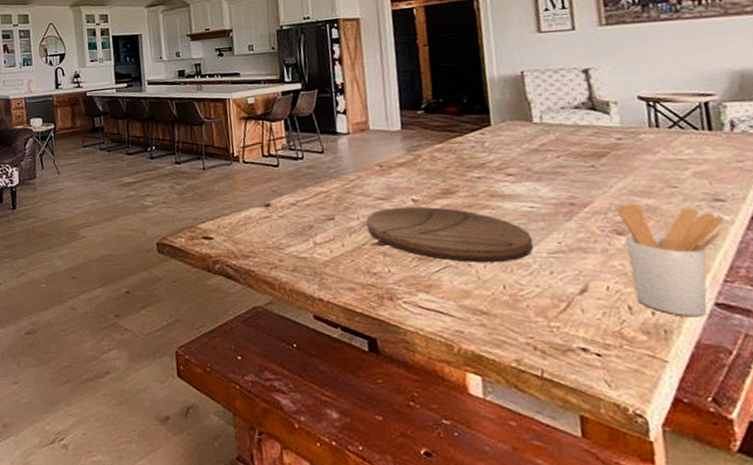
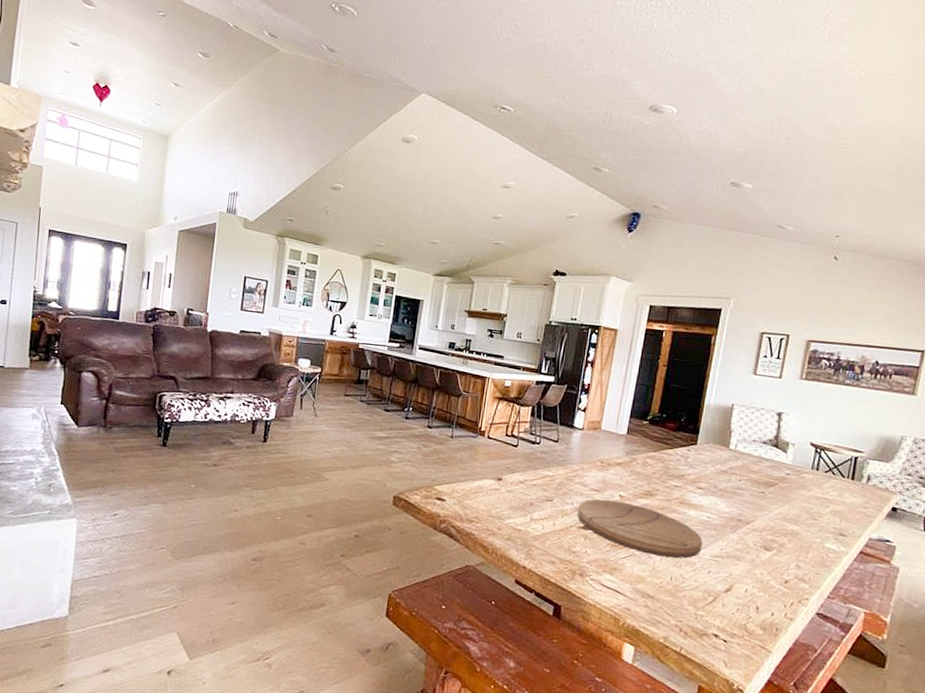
utensil holder: present [617,203,725,316] -> none [764,526,842,621]

